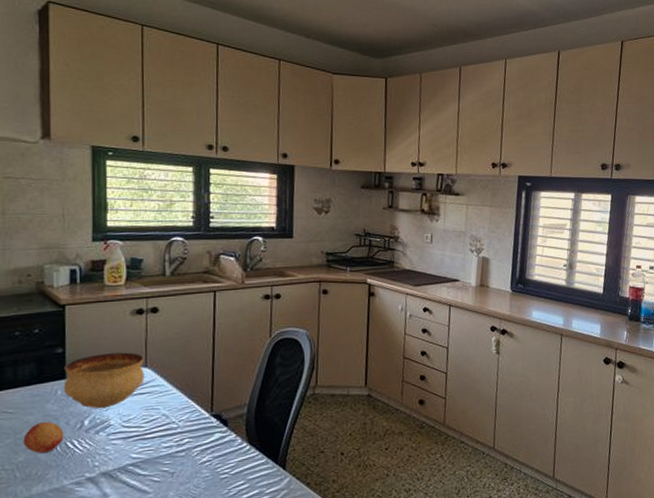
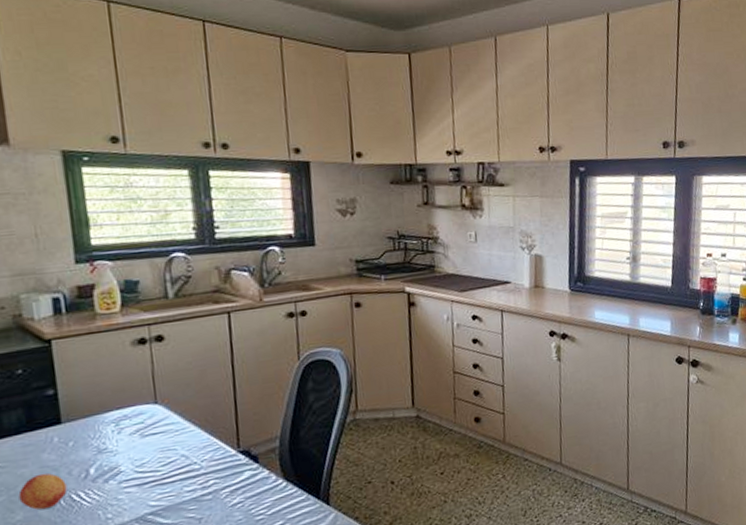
bowl: present [63,352,144,409] -> none [58,388,156,455]

